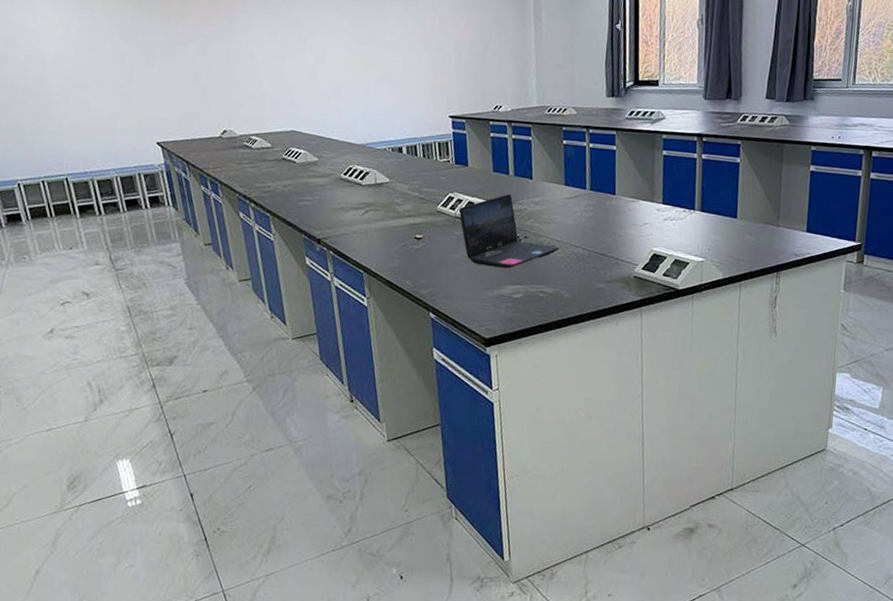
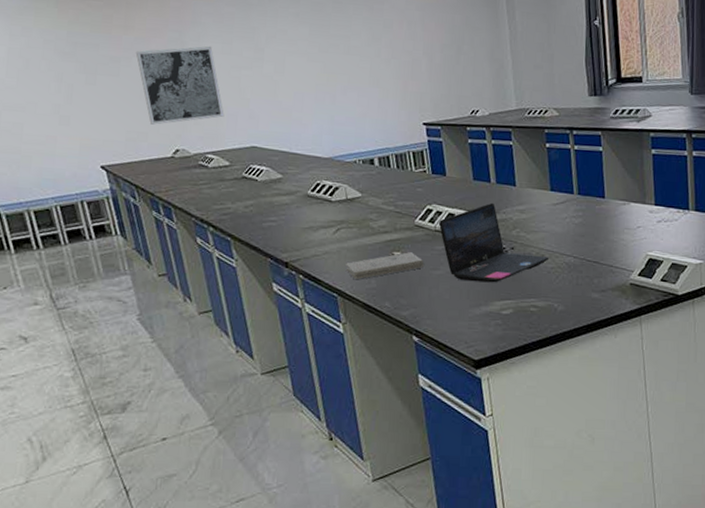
wall art: none [190,35,268,107] -> present [135,46,225,125]
book: none [372,235,444,259] -> present [346,252,424,280]

